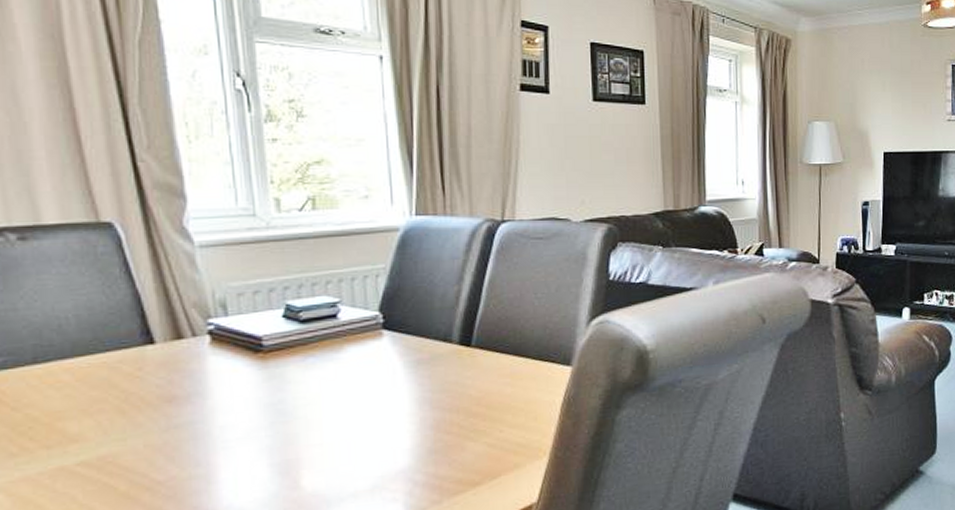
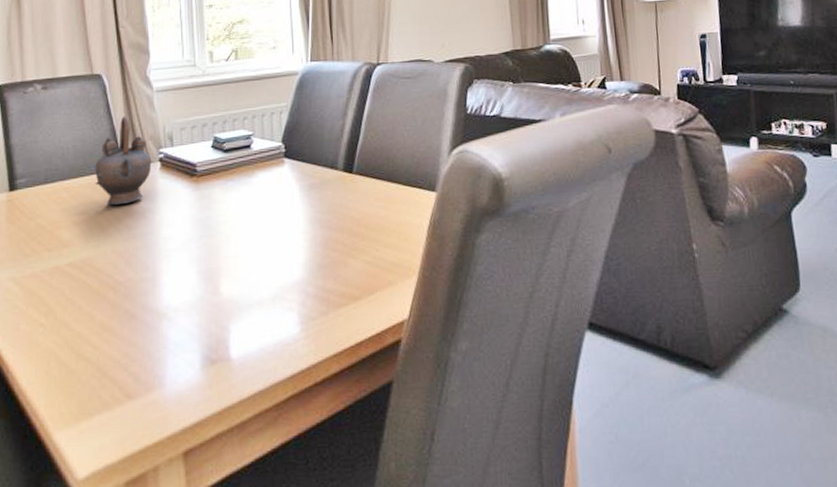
teapot: none [111,277,198,390] -> present [95,116,152,206]

